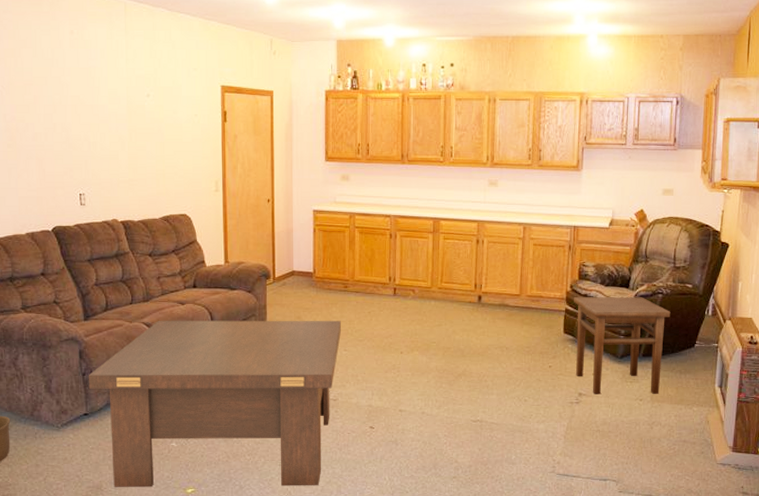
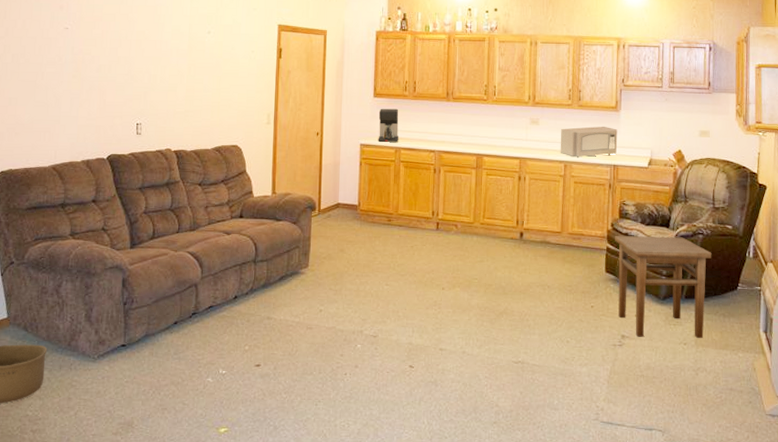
coffee table: present [88,320,342,488] -> none [128,250,384,429]
coffee maker: none [331,172,353,208] -> present [378,108,399,143]
microwave: none [519,186,579,220] -> present [560,126,618,159]

